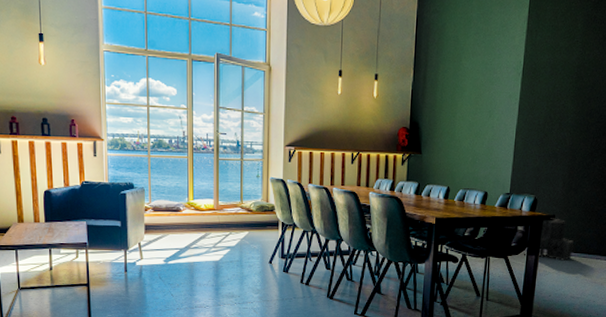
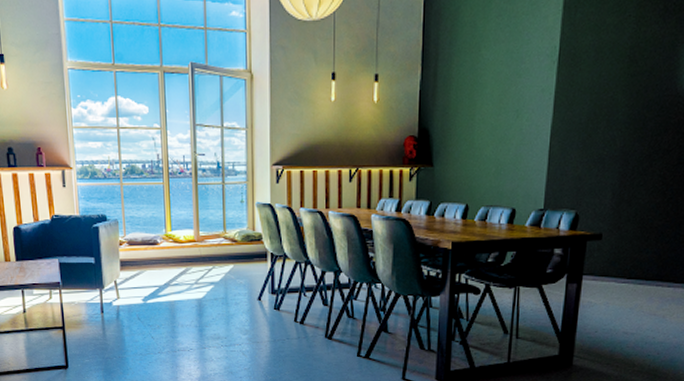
storage crate: present [523,218,575,261] -> none [562,237,628,289]

